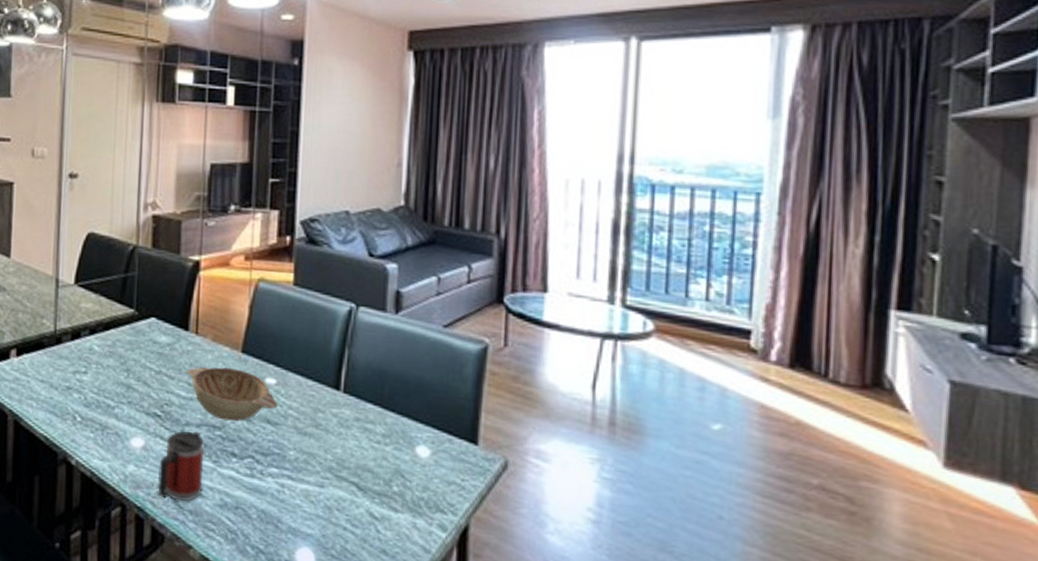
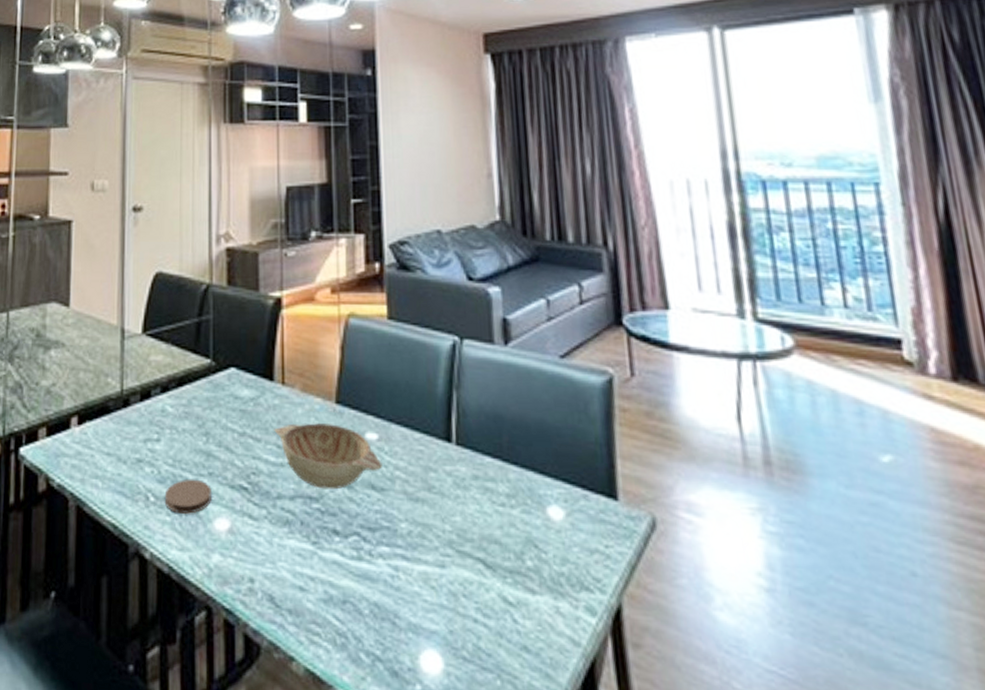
coaster: none [89,405,130,433] -> present [164,478,211,514]
mug: present [158,430,205,502] -> none [249,505,302,598]

